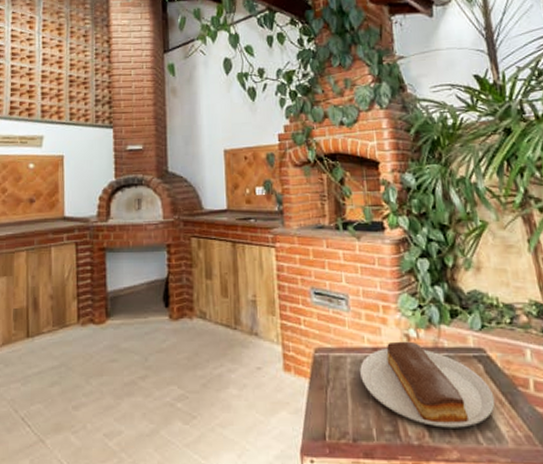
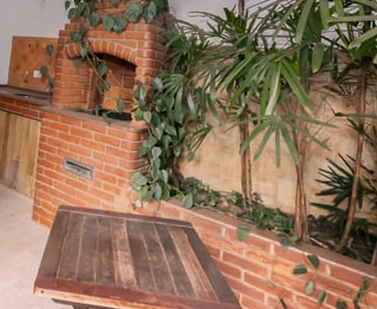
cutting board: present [360,341,496,428] -> none [92,208,192,281]

